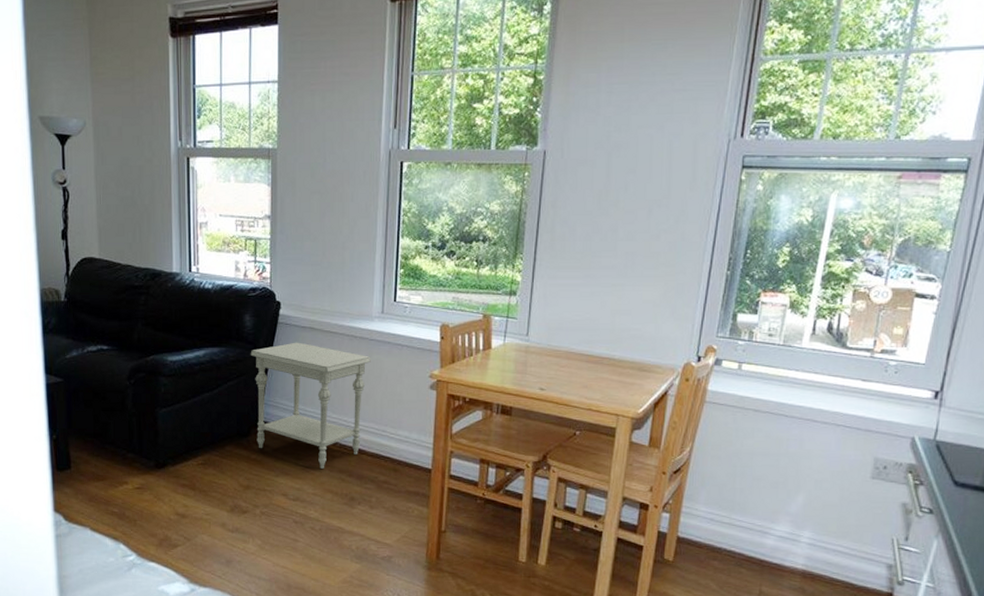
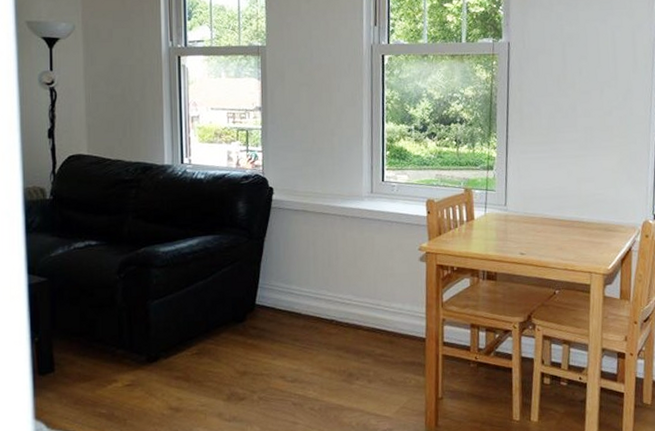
side table: present [250,342,371,469] -> none [244,225,363,347]

